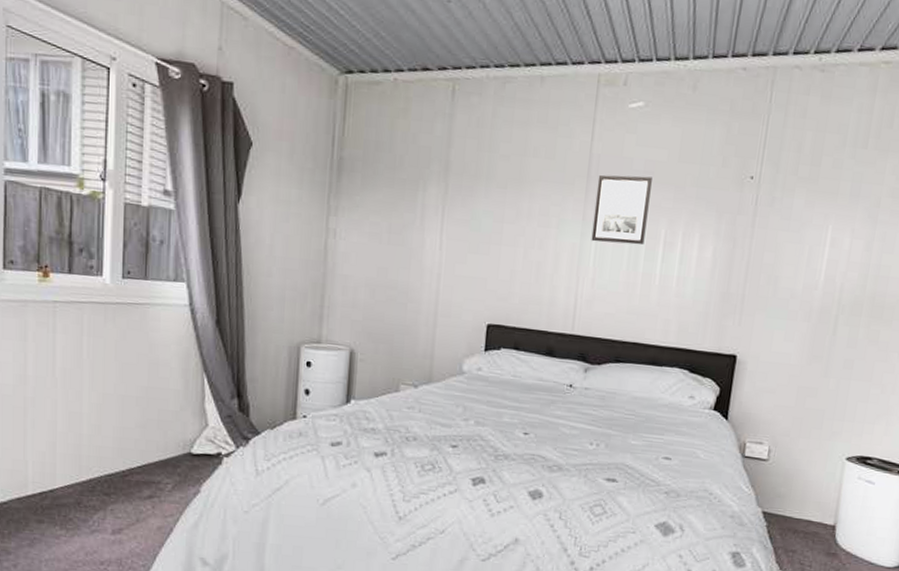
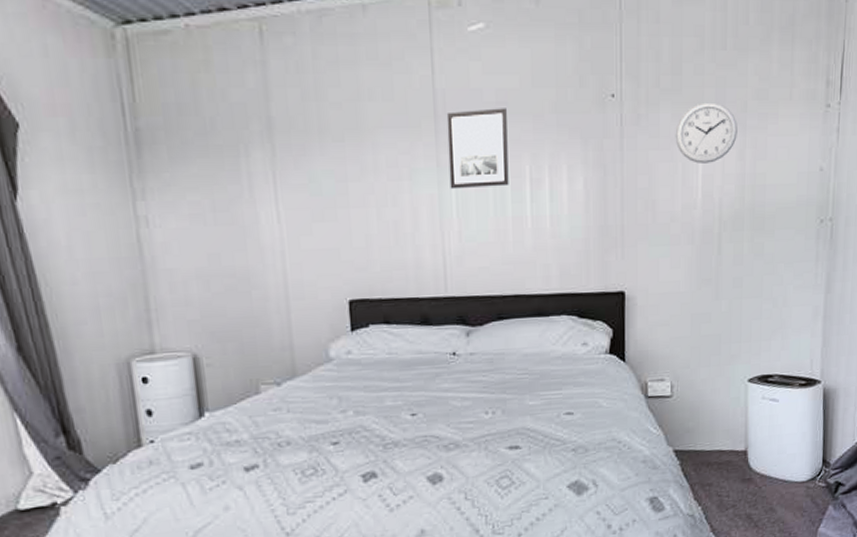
wall clock: none [805,193,869,250] -> present [675,102,738,164]

